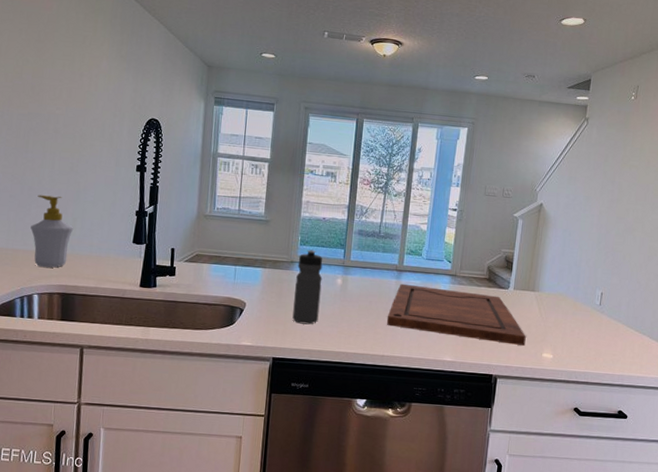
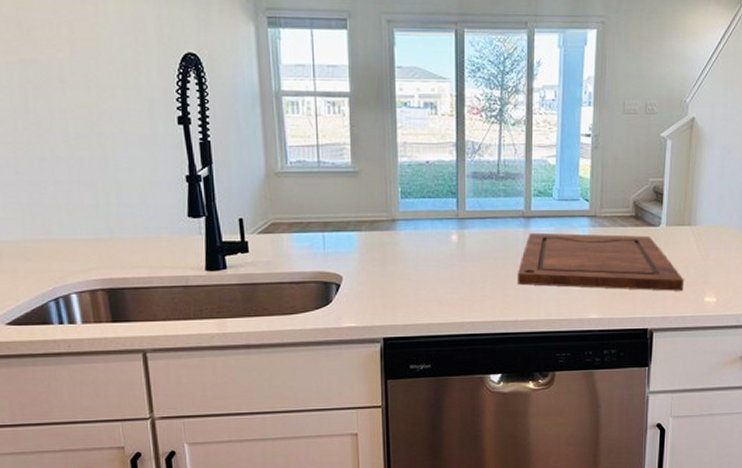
soap bottle: present [30,195,74,268] -> none [51,167,109,259]
water bottle: present [292,249,323,325] -> none [401,203,434,294]

